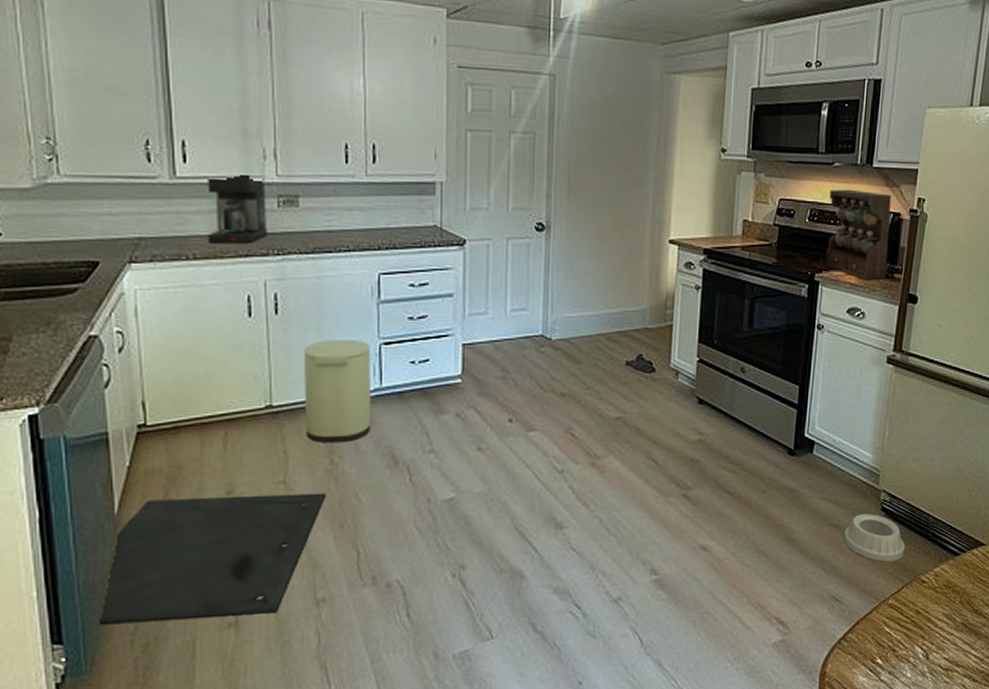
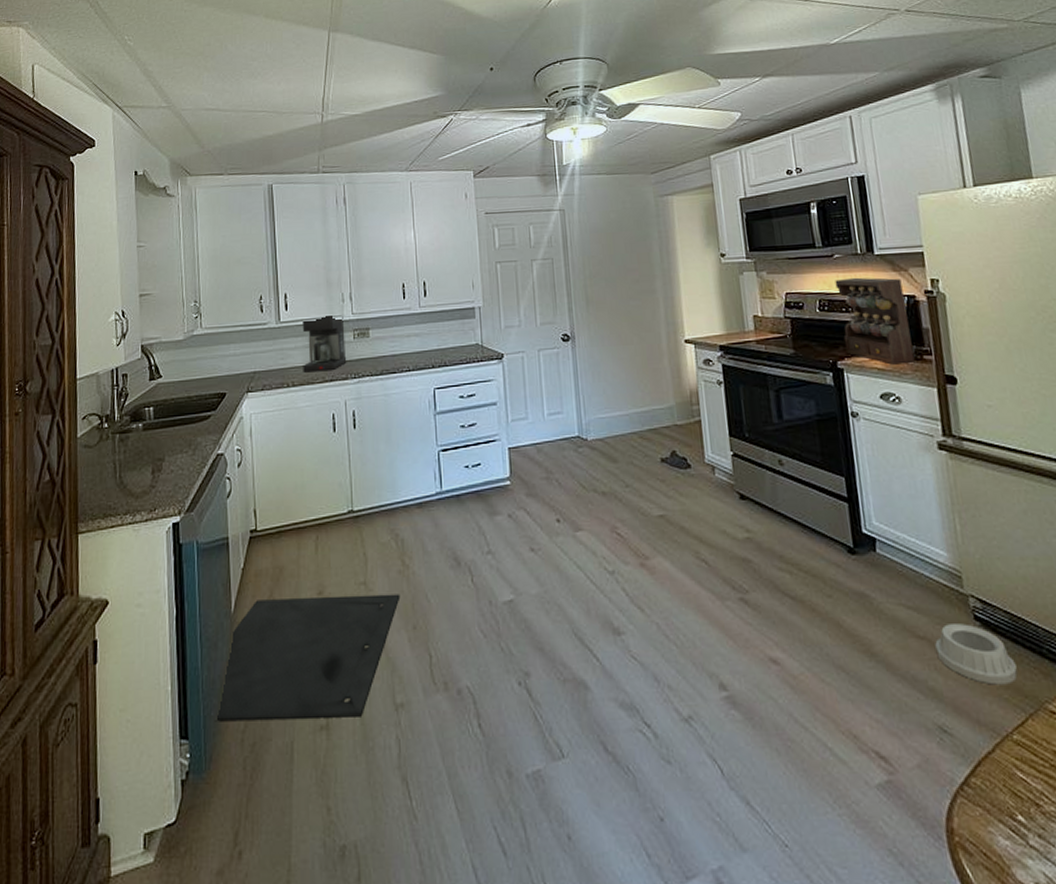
pedal bin: present [303,340,372,444] -> none [376,448,435,546]

